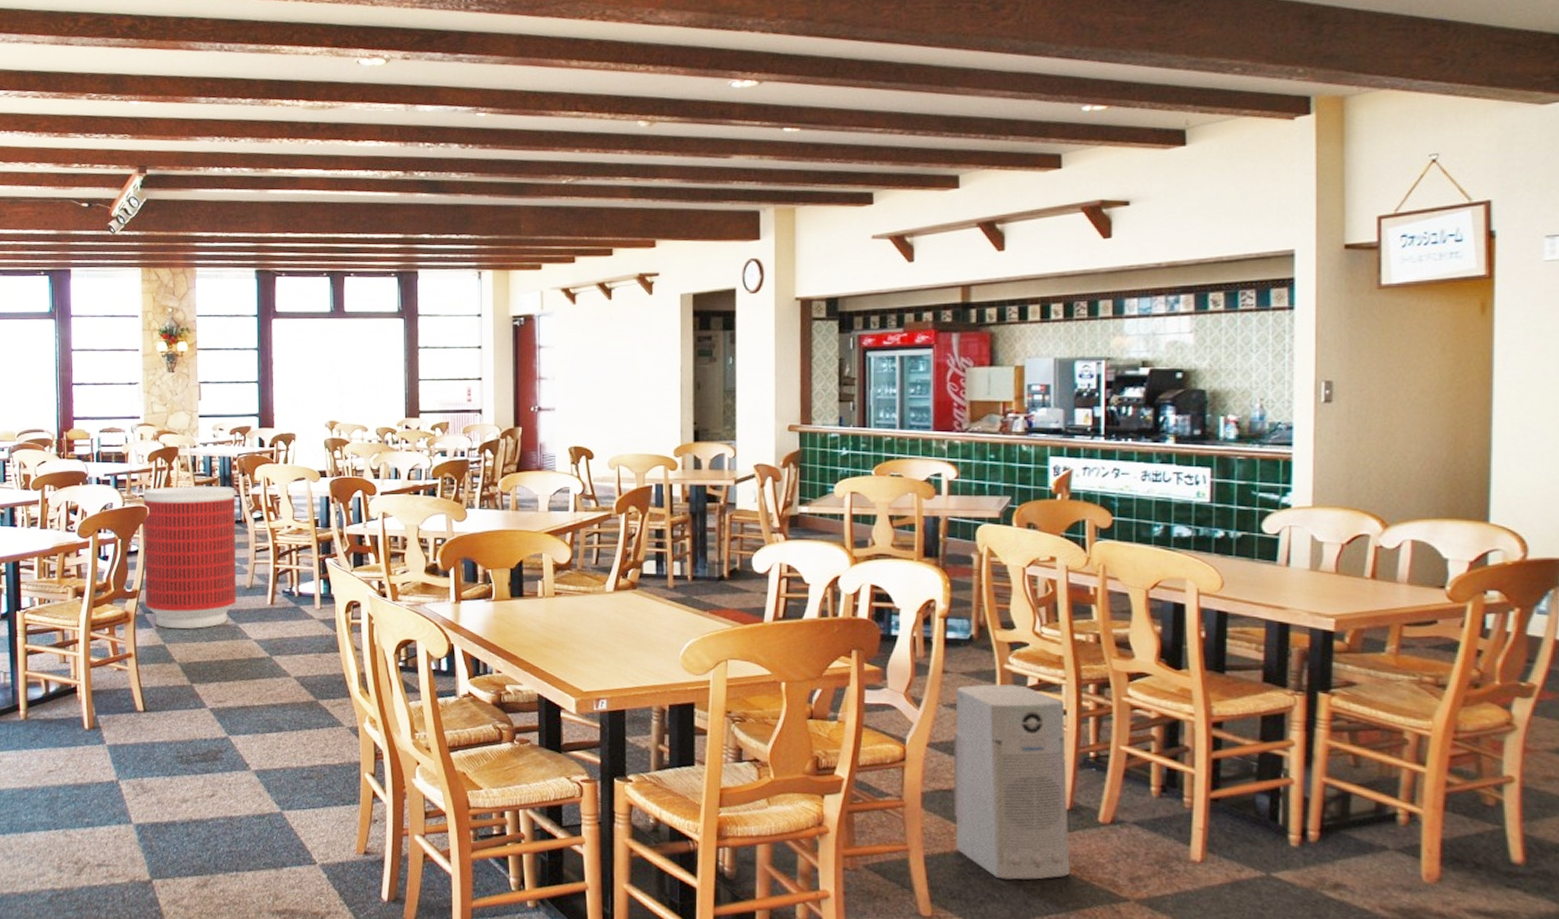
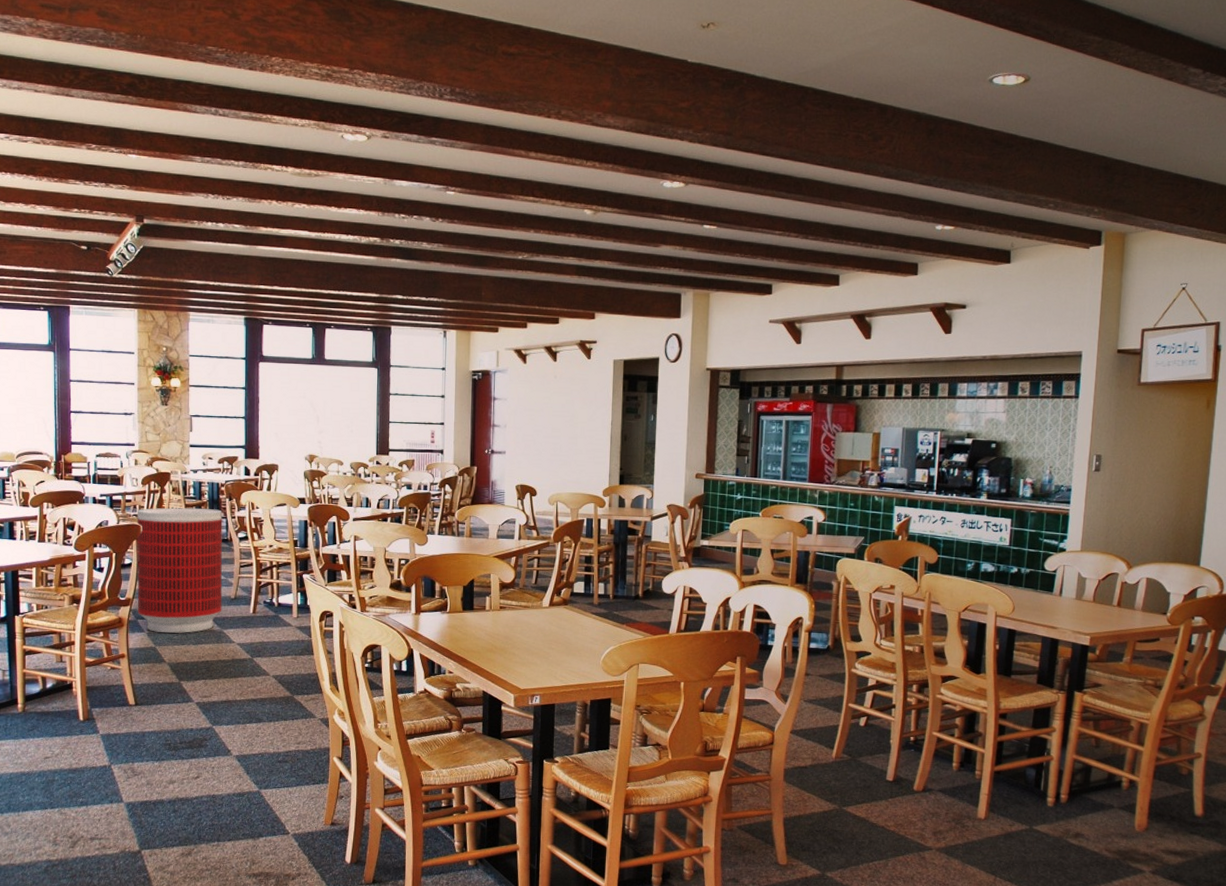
air purifier: present [953,684,1070,880] -> none [807,684,894,835]

